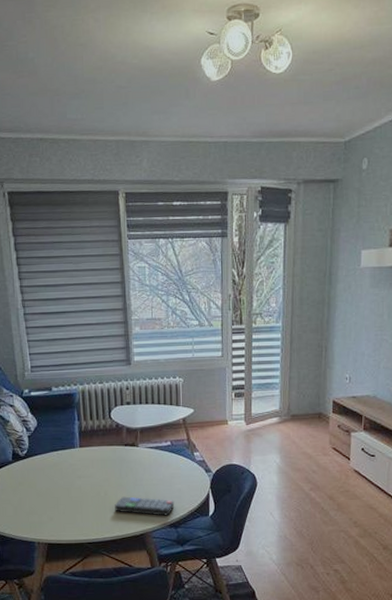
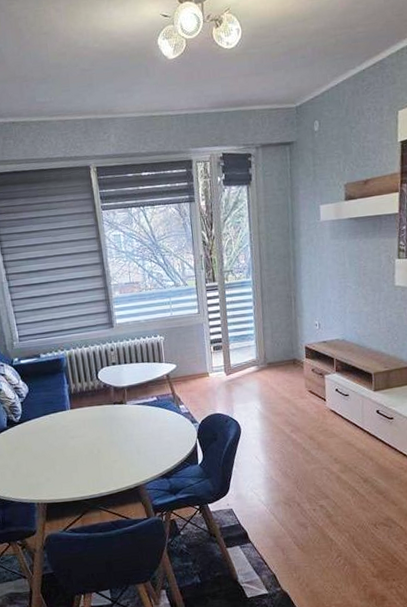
remote control: present [115,496,175,516] -> none [108,451,165,468]

